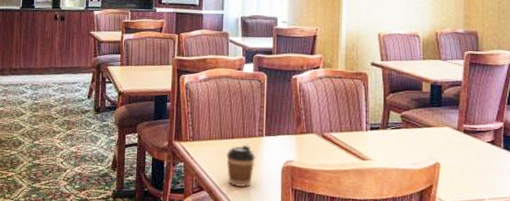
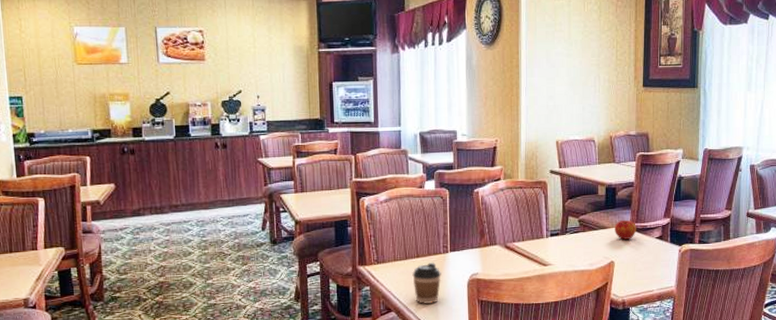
apple: none [440,119,465,141] -> present [615,220,636,240]

